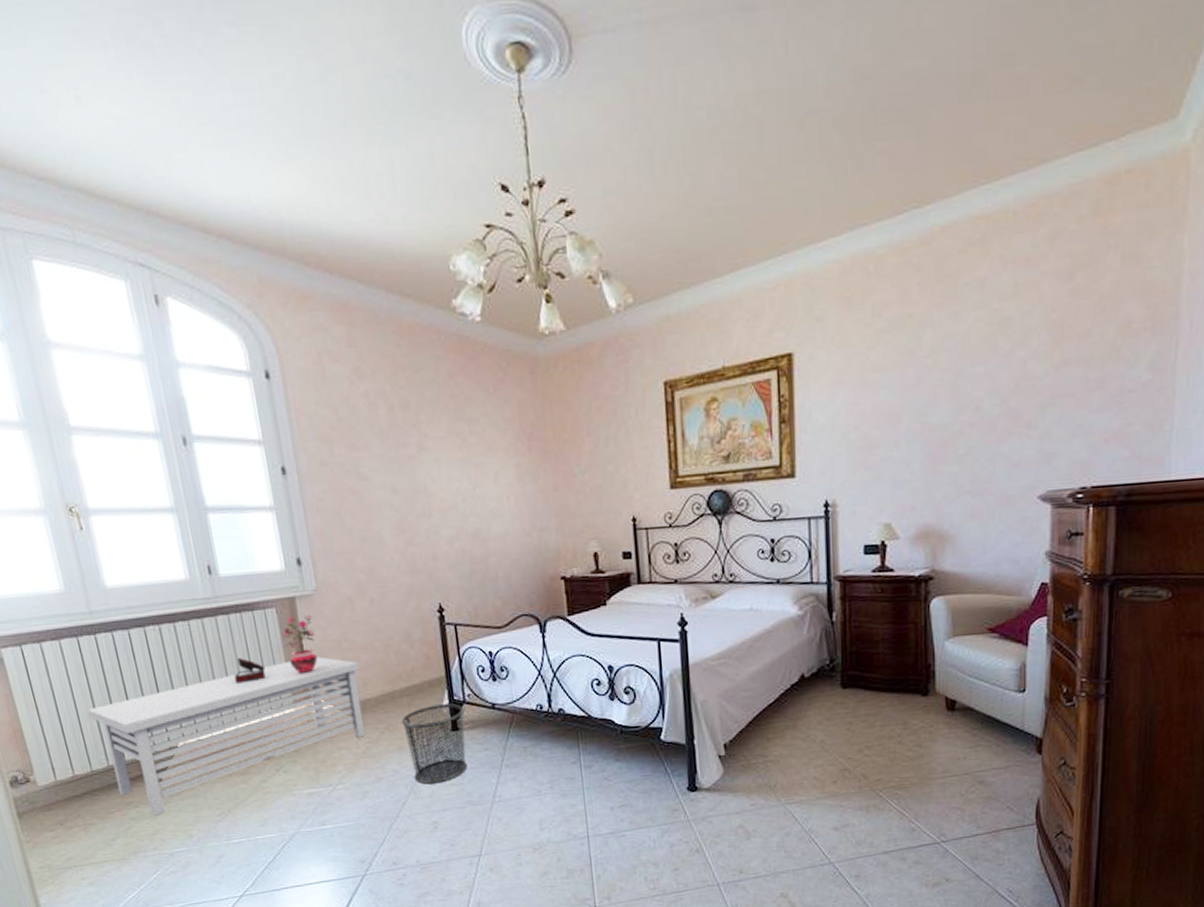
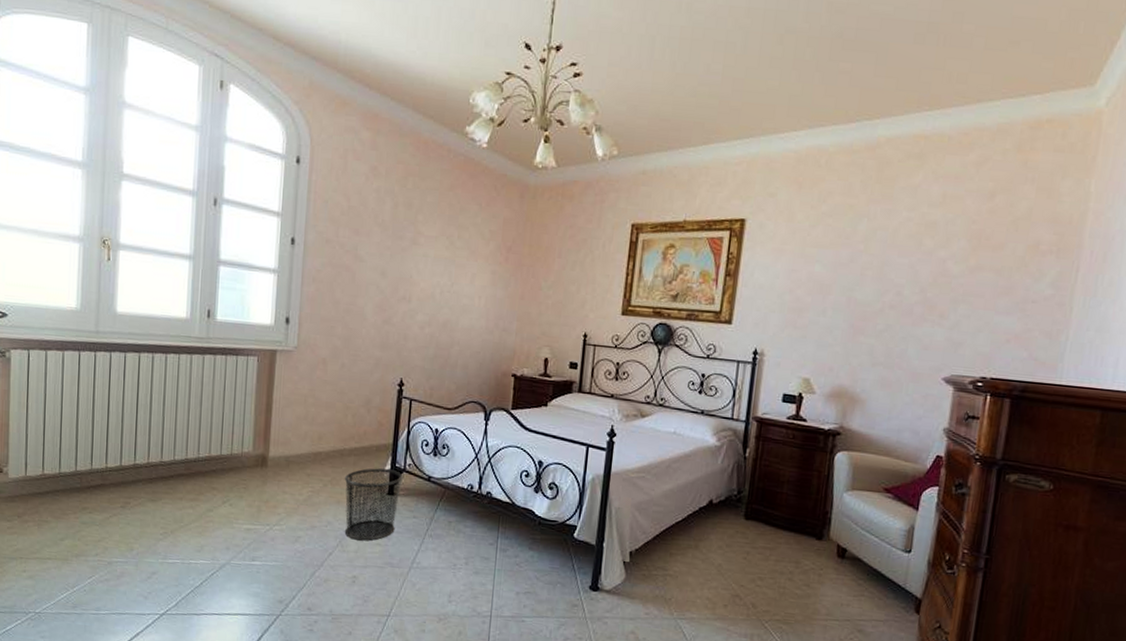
storage bench: present [88,657,365,816] -> none [71,405,319,525]
decorative box: present [234,658,266,684] -> none [207,395,236,419]
potted plant: present [282,614,318,674] -> none [257,367,289,420]

